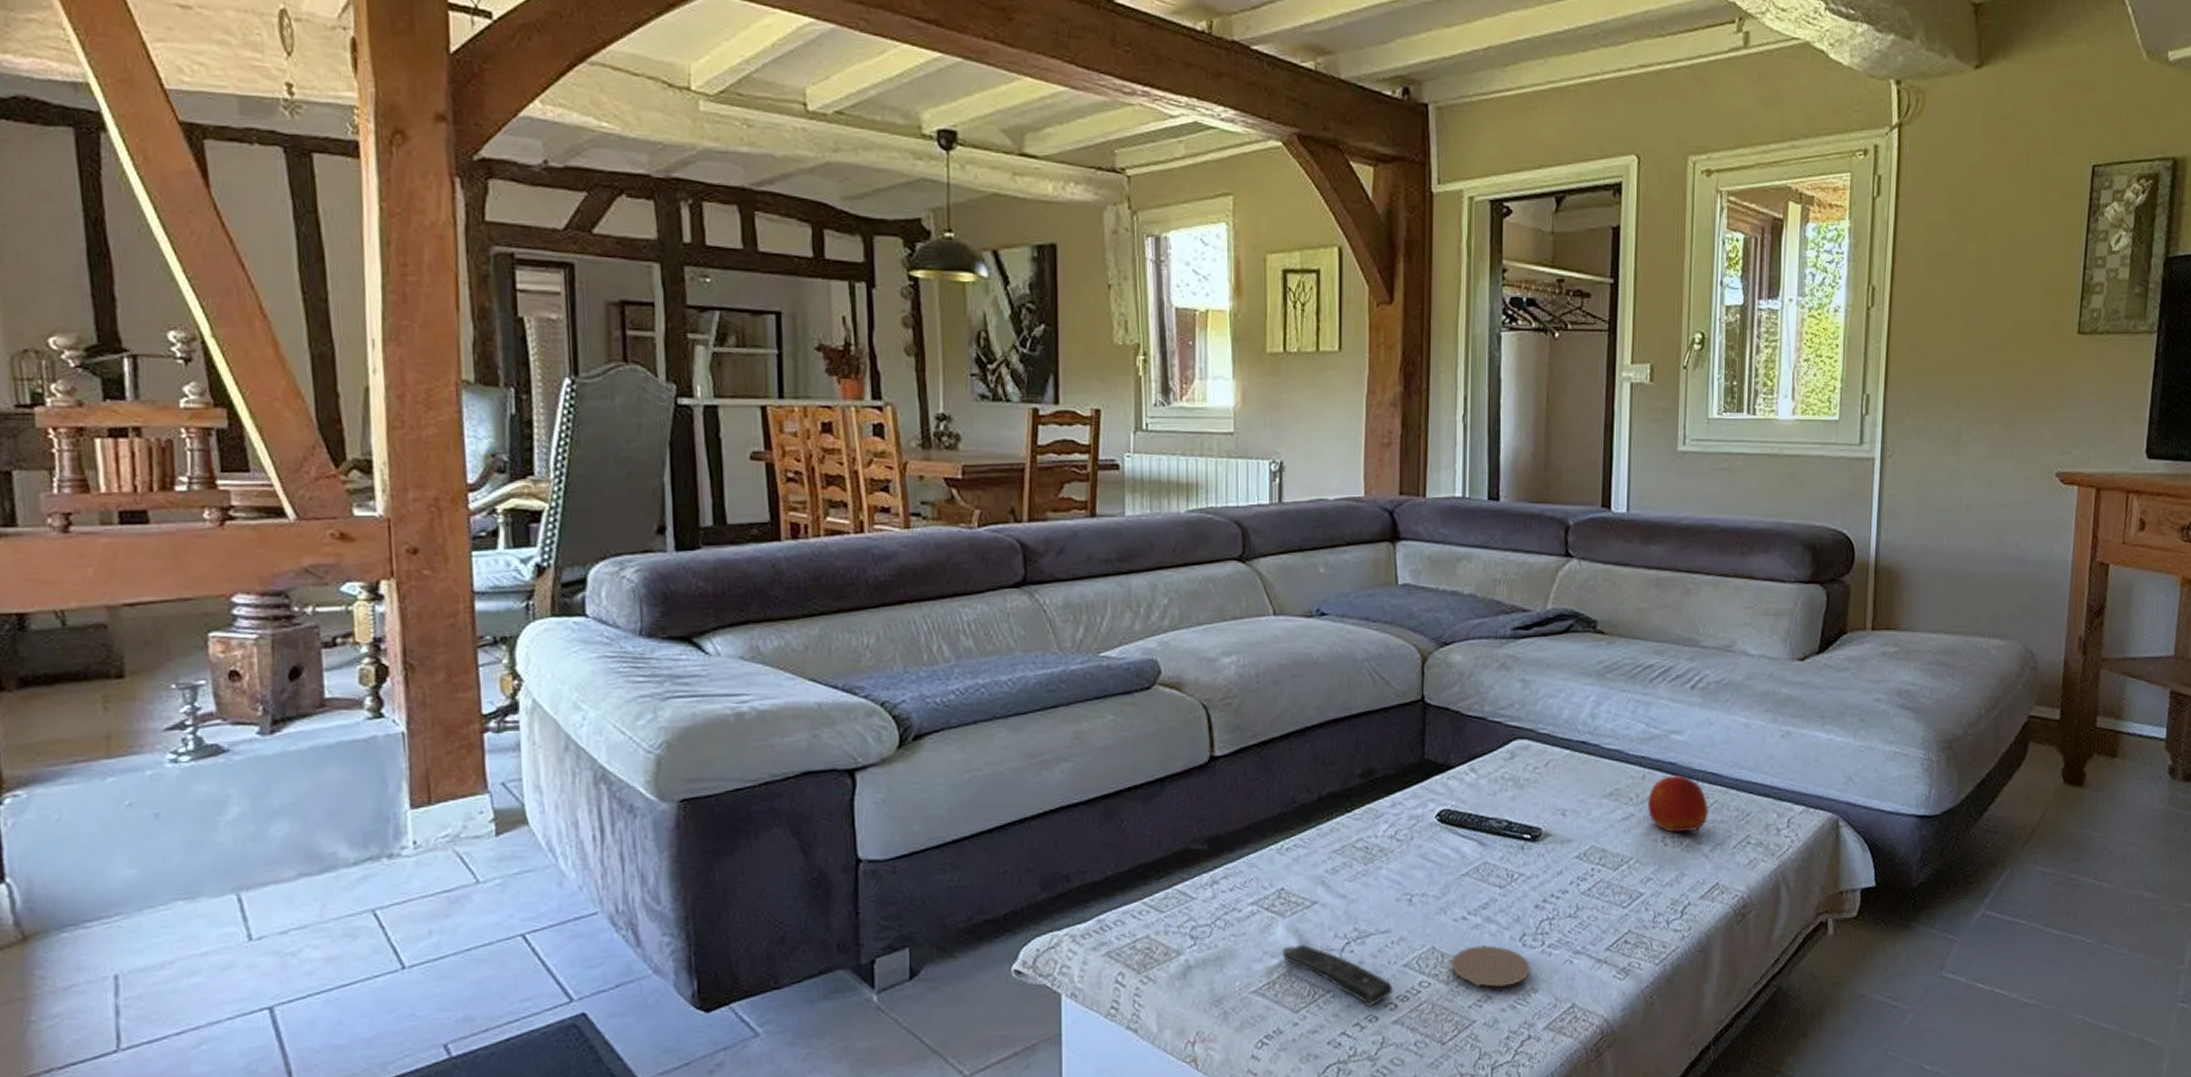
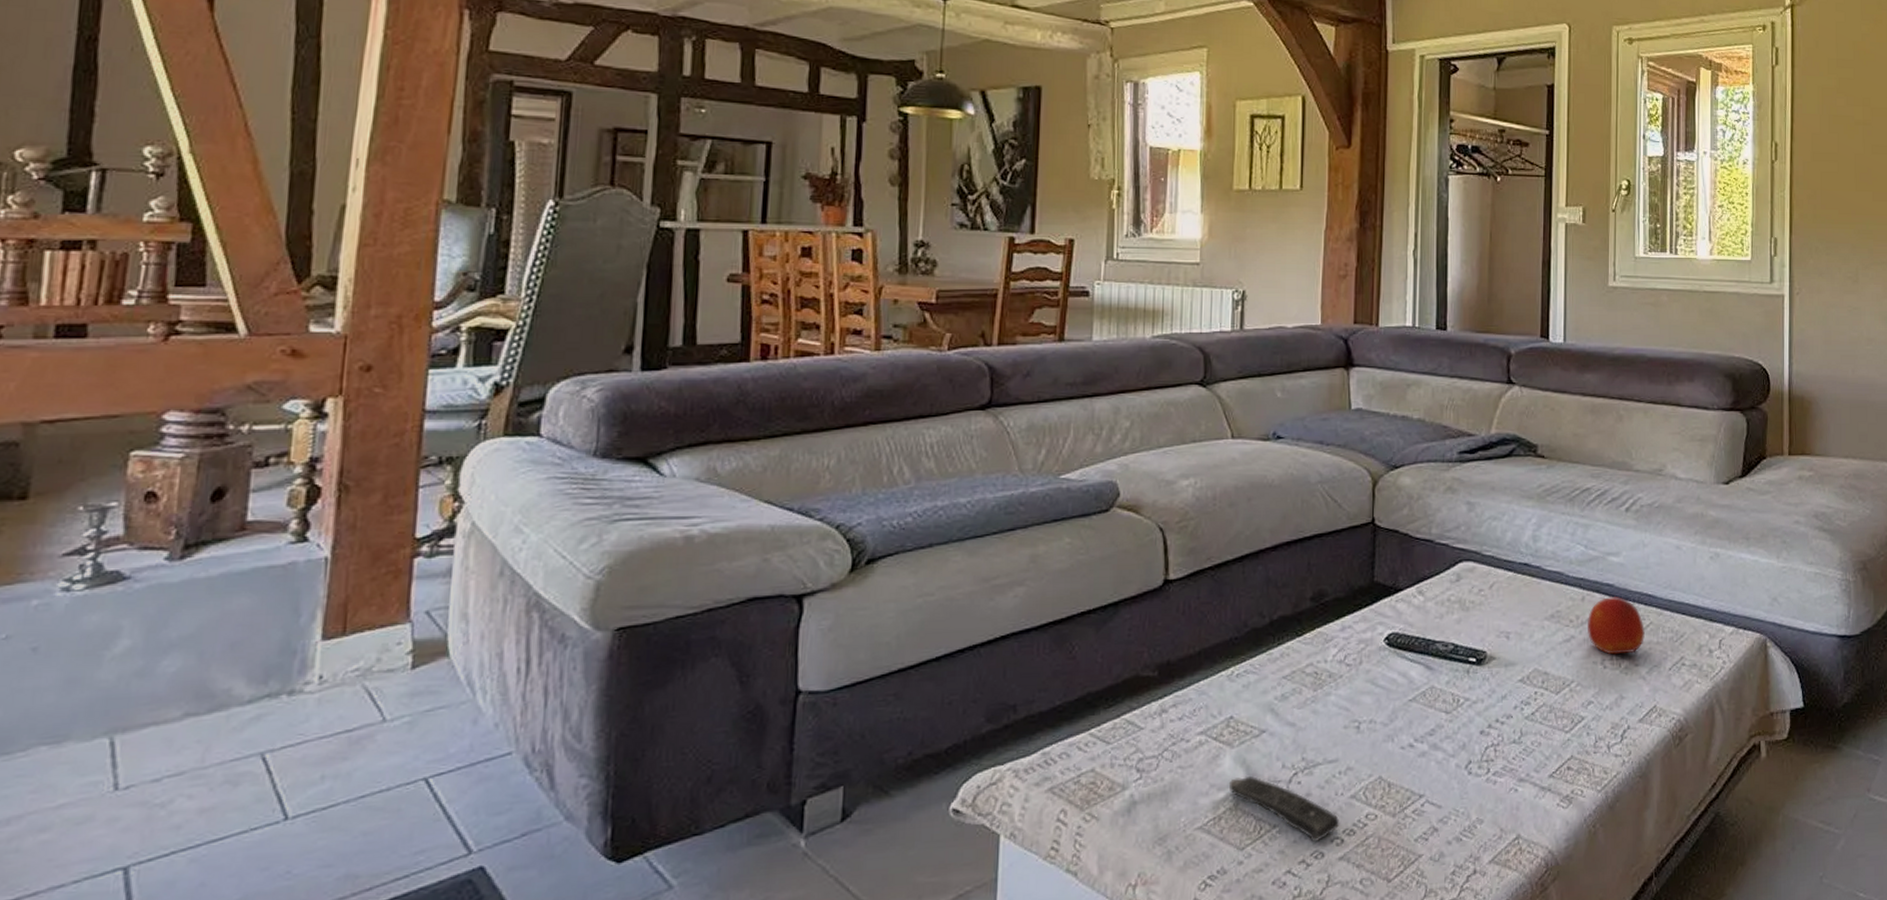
coaster: present [1451,945,1531,988] -> none [1398,774,1476,819]

